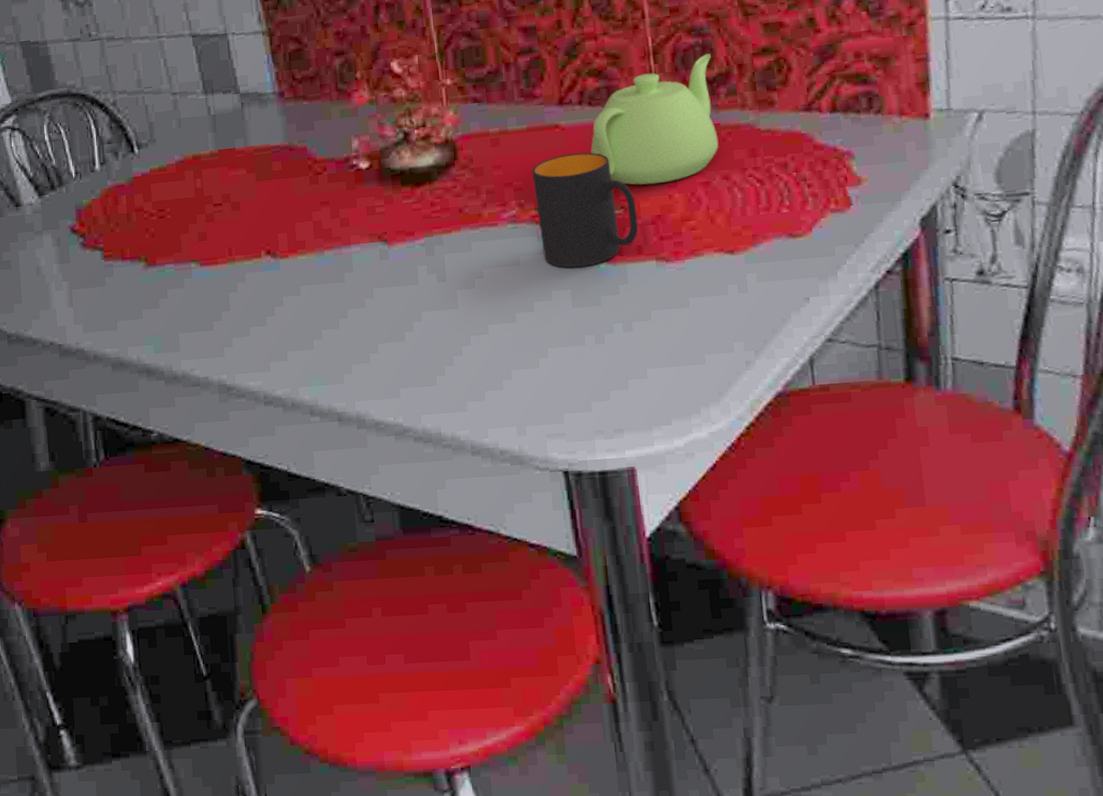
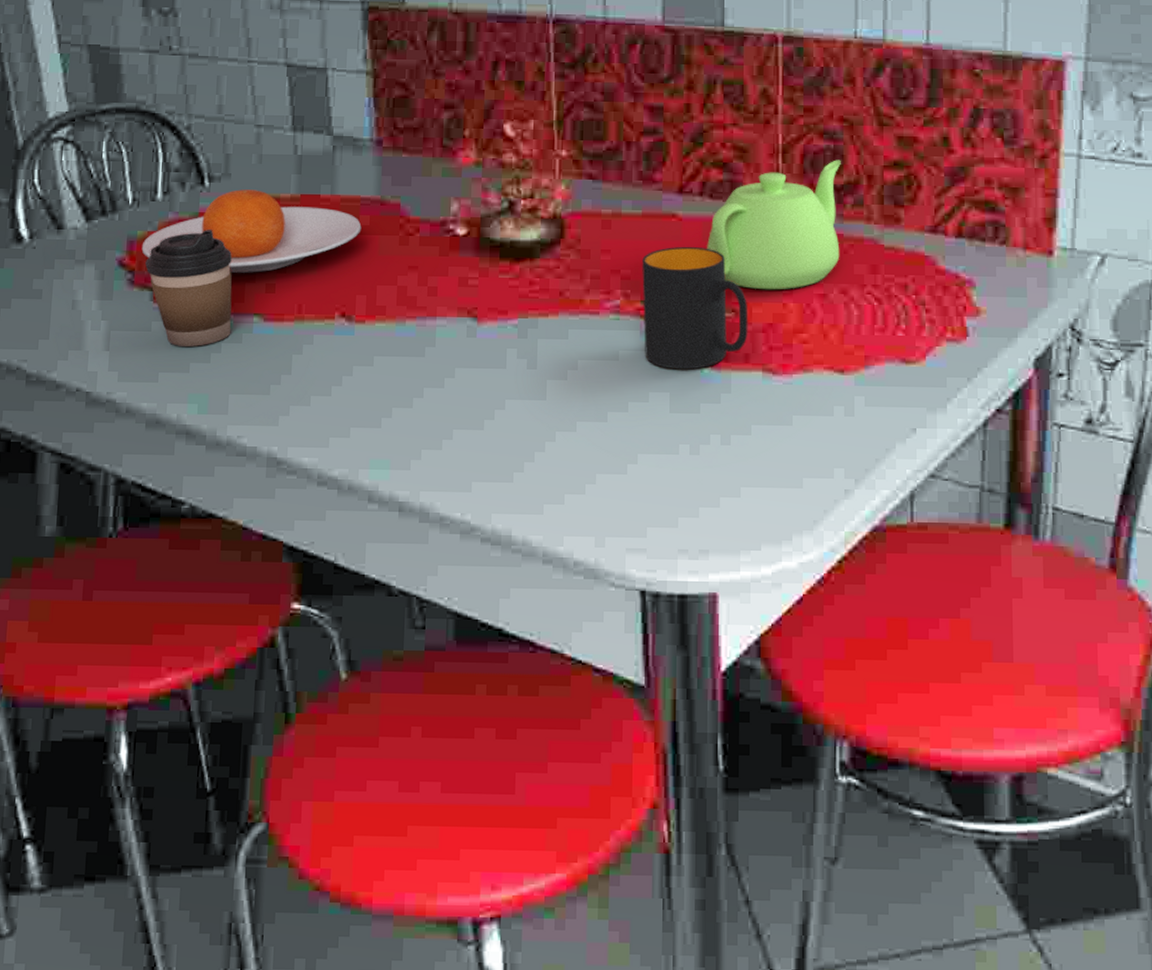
plate: none [88,151,275,227] -> present [141,189,362,273]
coffee cup: none [93,190,174,297] -> present [145,228,232,347]

